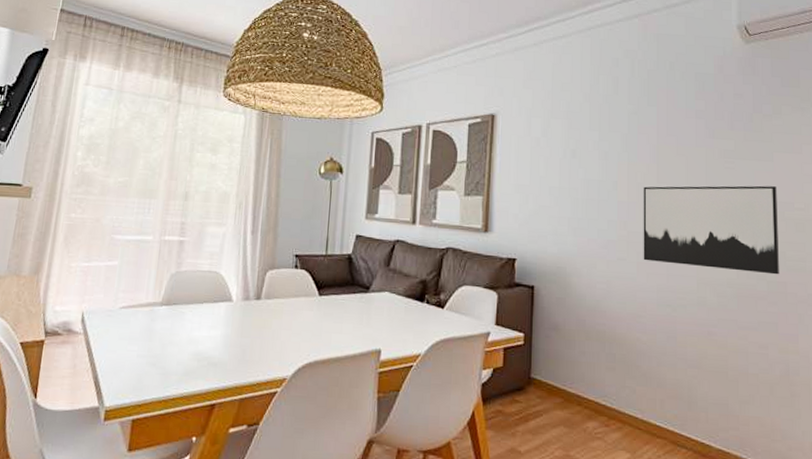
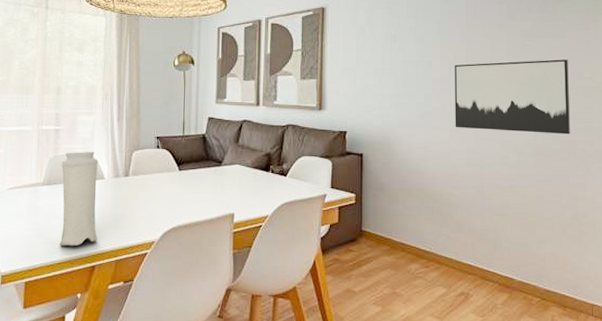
vase: none [175,268,227,380] -> present [59,151,99,247]

